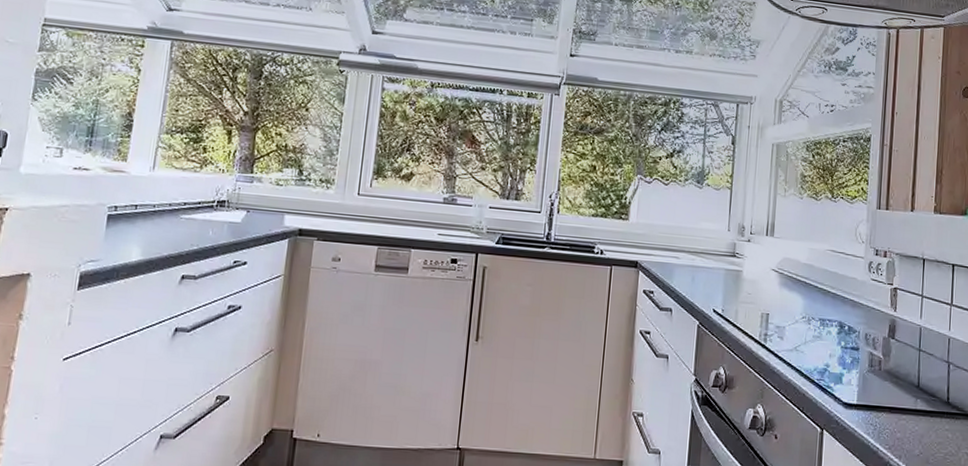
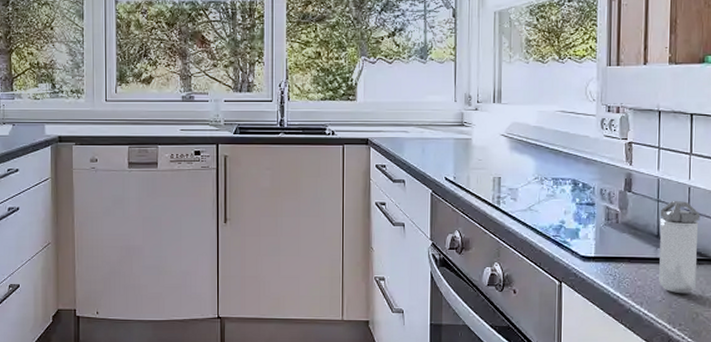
shaker: none [917,351,959,449] -> present [659,201,701,294]

